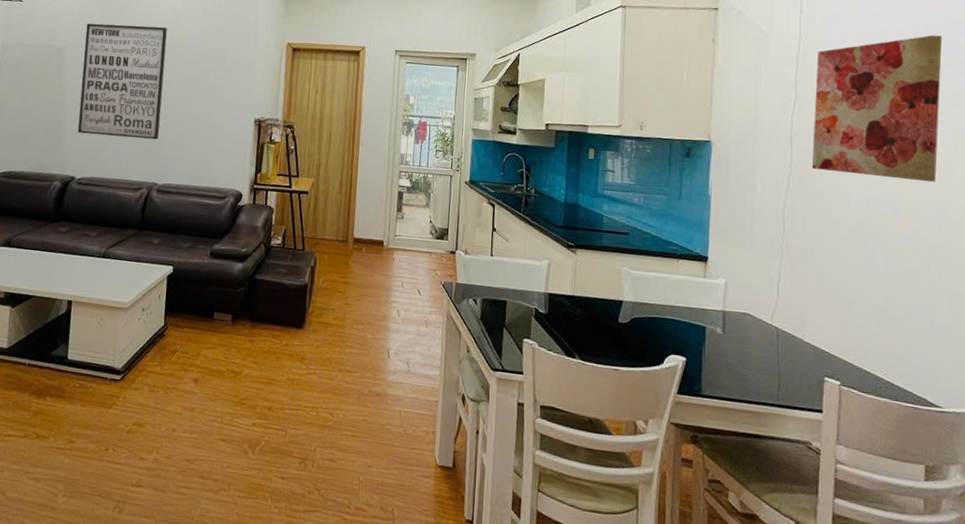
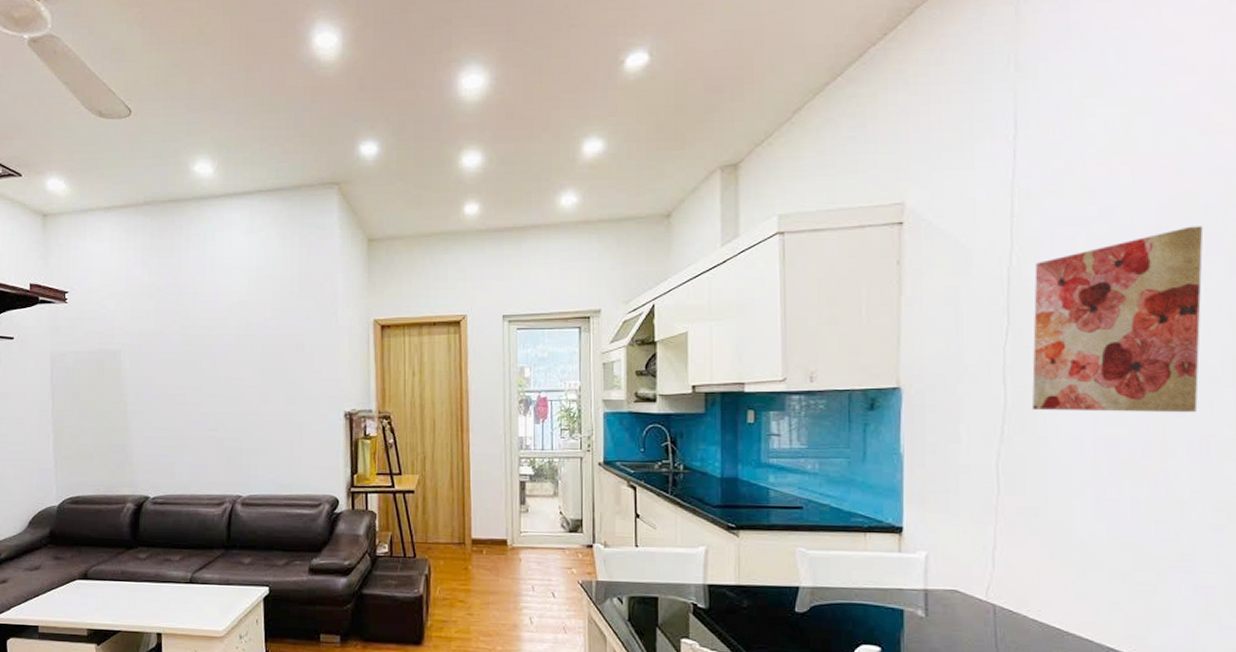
wall art: present [77,23,167,140] -> none [142,315,238,447]

